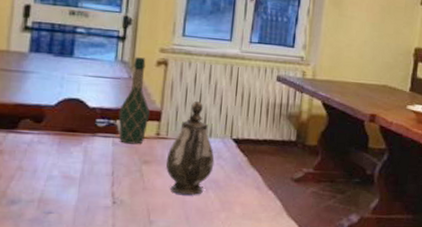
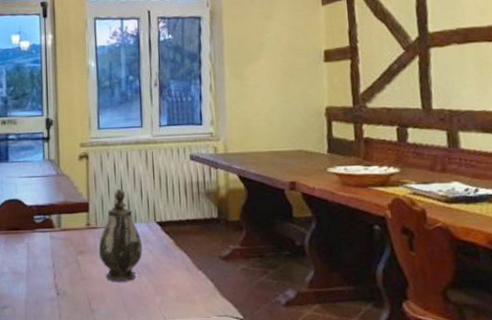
wine bottle: present [118,57,150,144] -> none [52,154,78,237]

